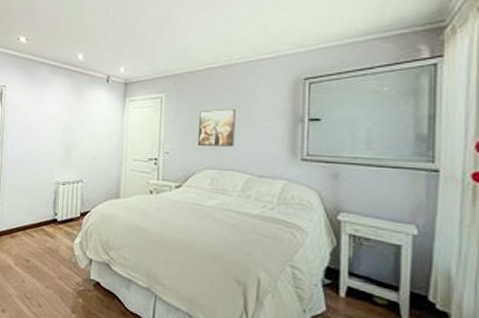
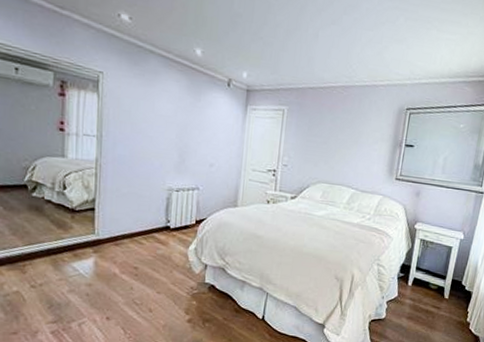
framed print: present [197,108,236,147] -> none [313,127,350,164]

